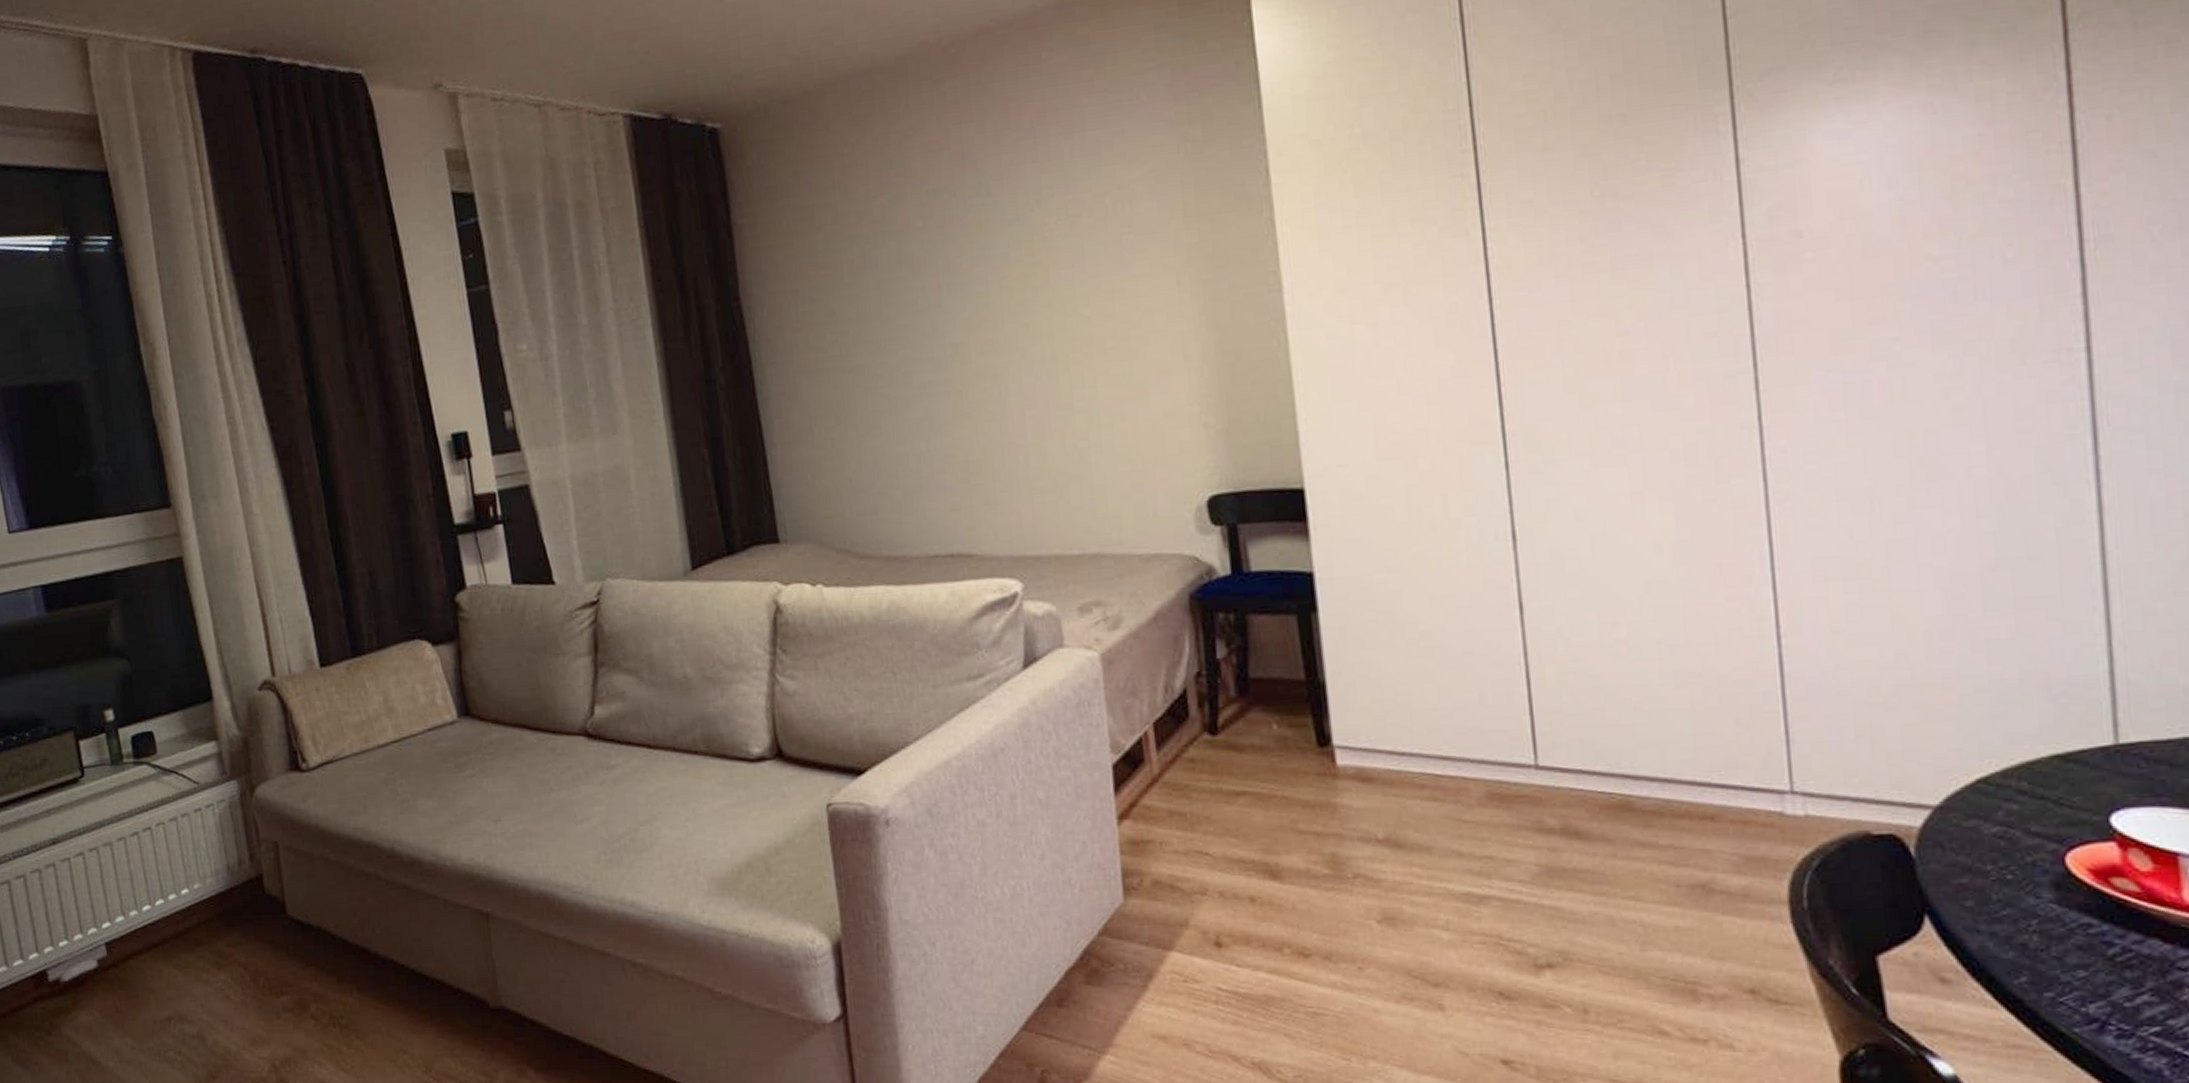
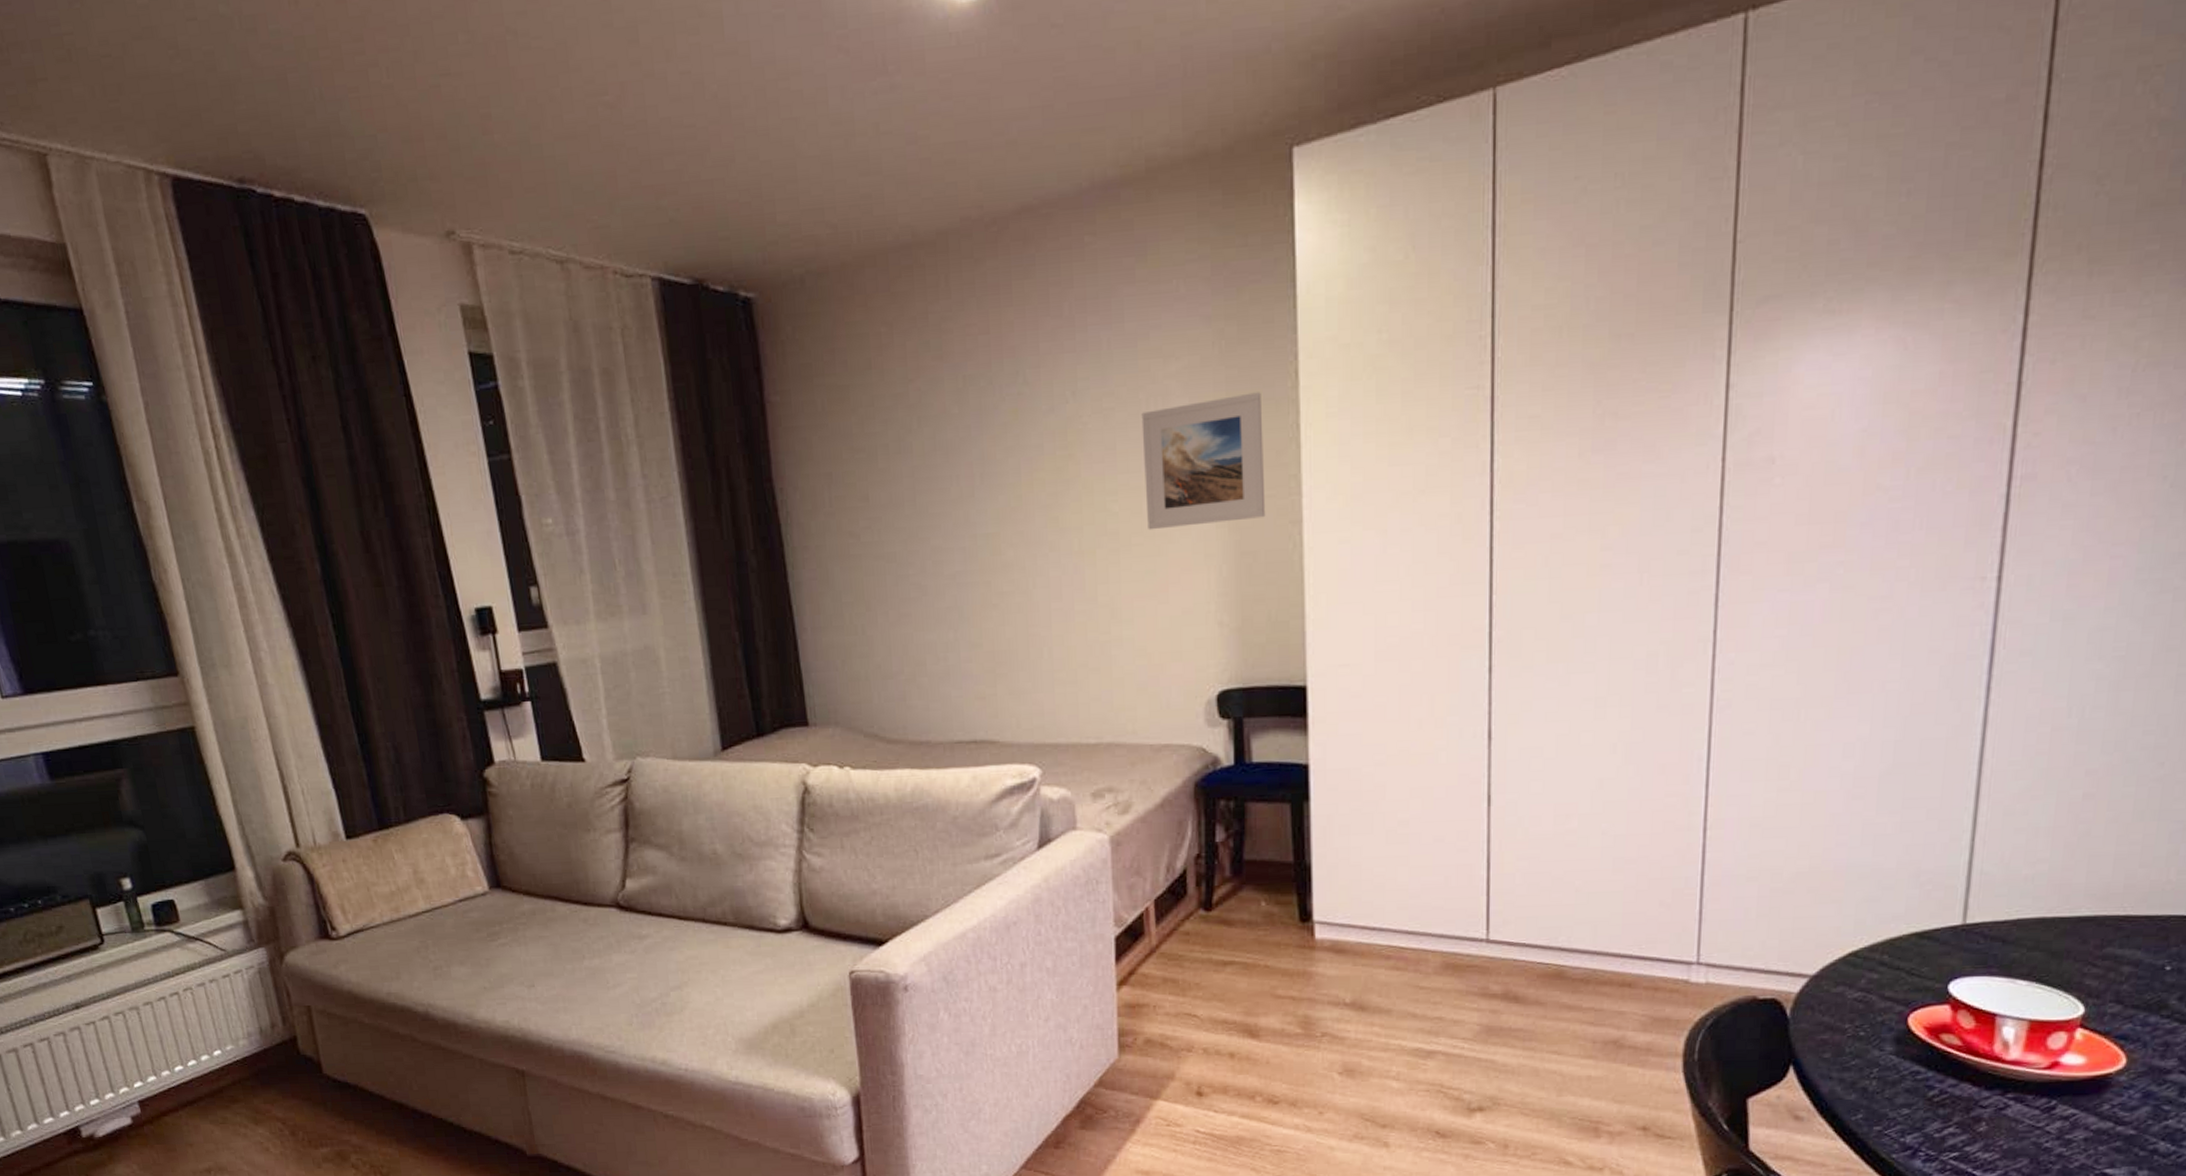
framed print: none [1108,191,1246,333] -> present [1141,392,1266,530]

